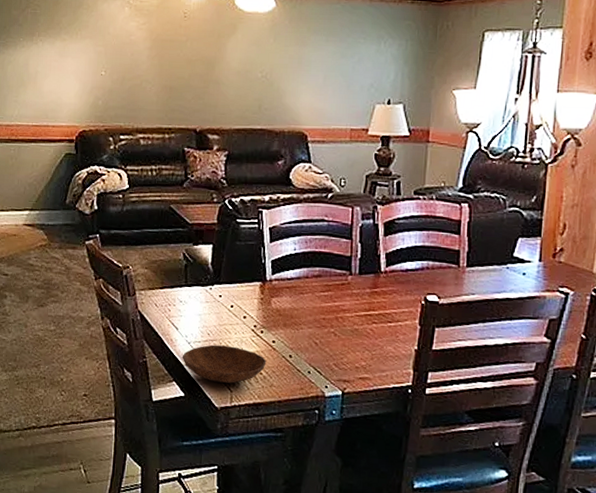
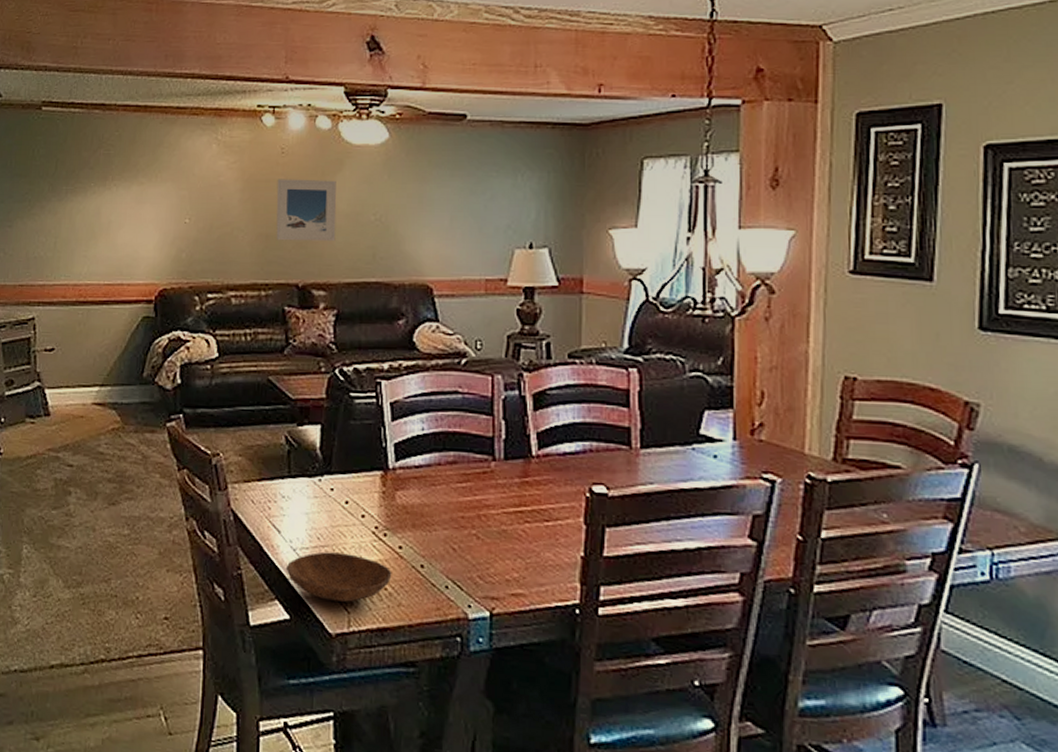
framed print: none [178,39,230,94] -> present [276,179,337,242]

